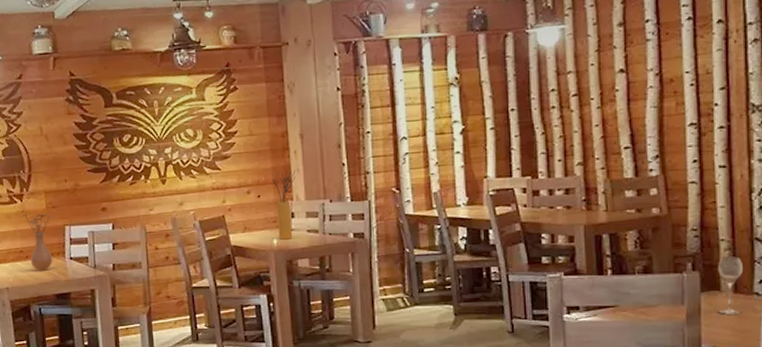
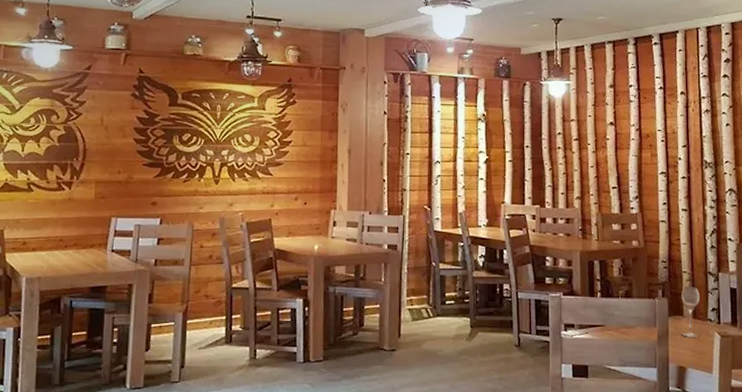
vase: present [20,213,54,271] -> none [65,201,101,262]
vase: present [273,170,296,240] -> none [319,180,341,246]

